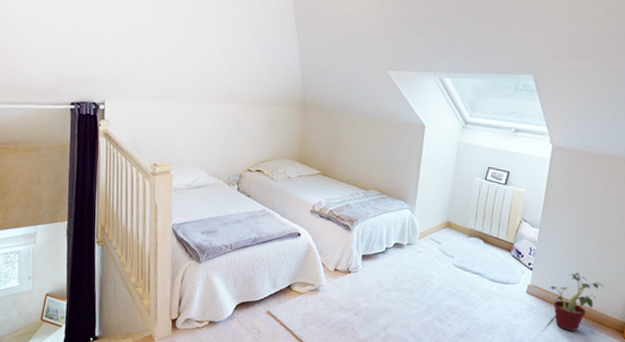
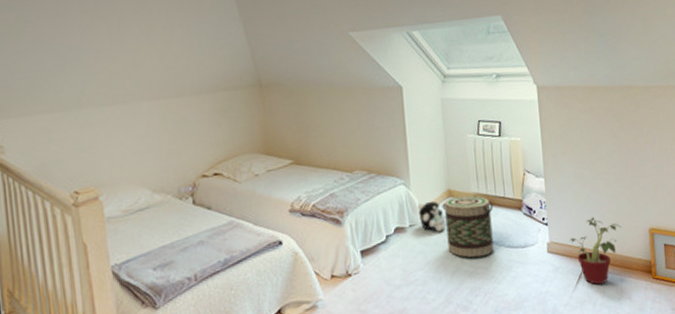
plush toy: none [417,227,439,254] -> present [417,201,445,232]
basket: none [437,228,486,283] -> present [442,194,494,258]

